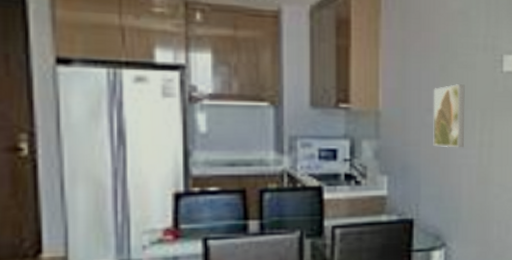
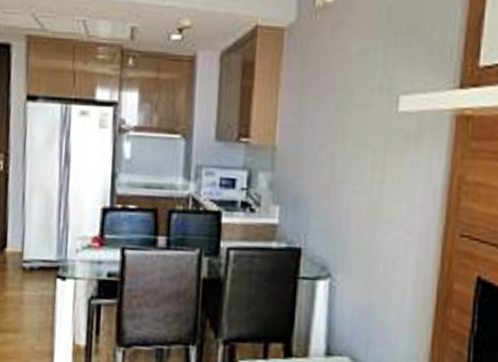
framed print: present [433,84,465,148] -> none [324,123,359,184]

